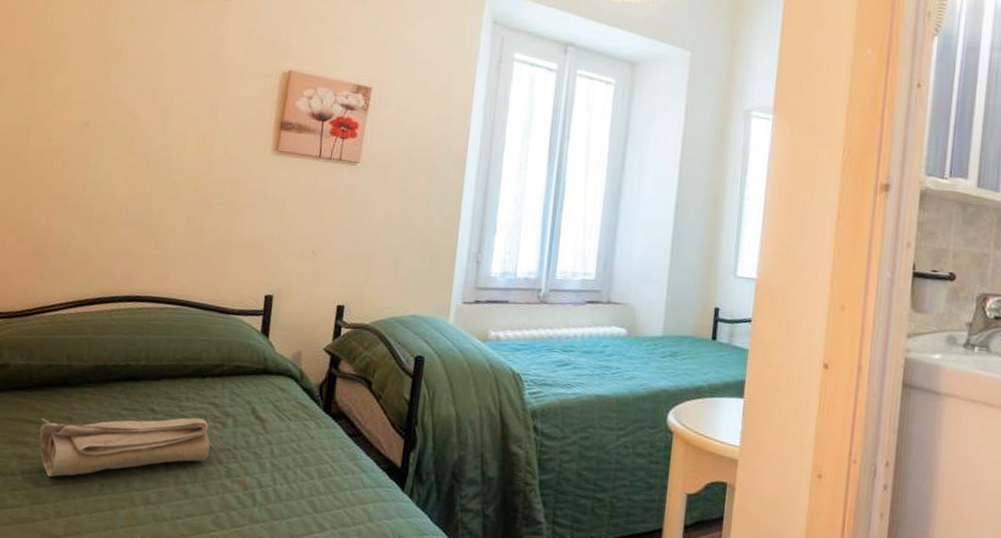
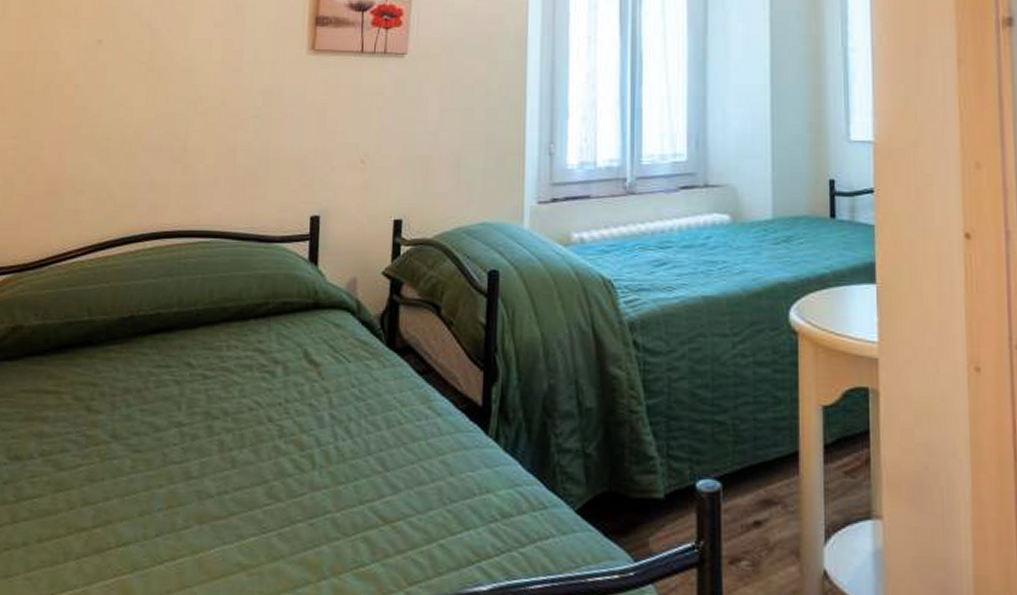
towel: present [39,417,211,477] -> none [59,369,259,457]

